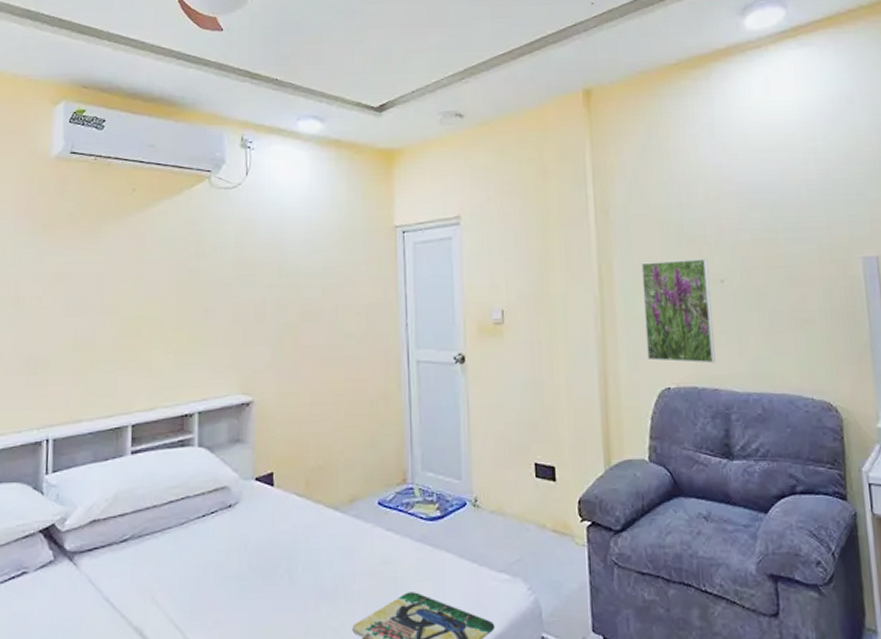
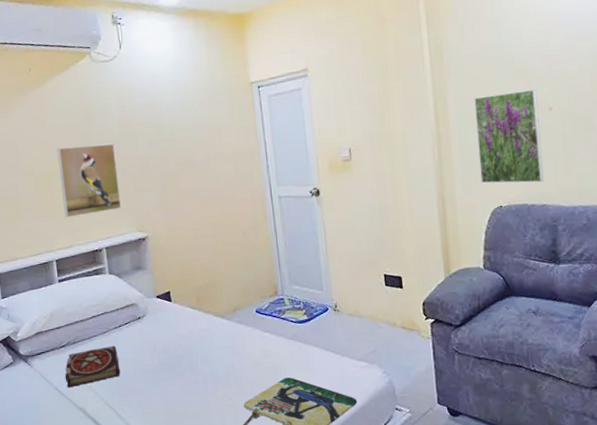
book: none [122,542,197,599] -> present [65,346,121,388]
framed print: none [151,284,226,372] -> present [57,143,122,218]

